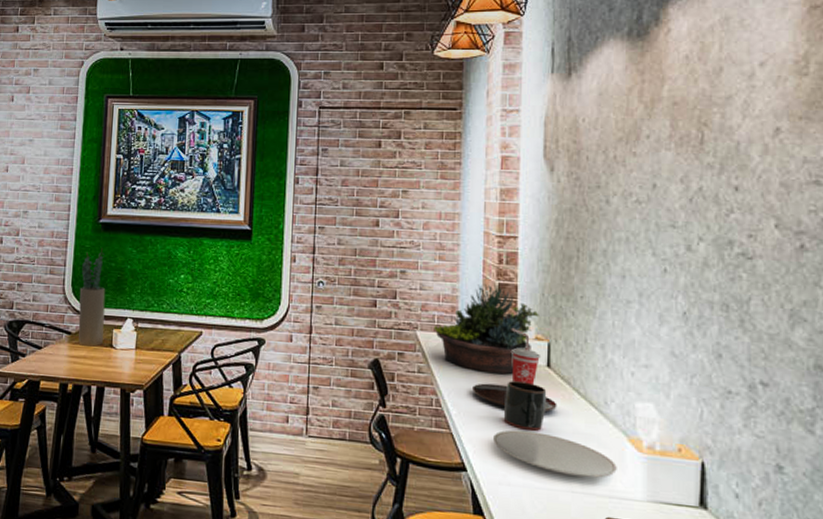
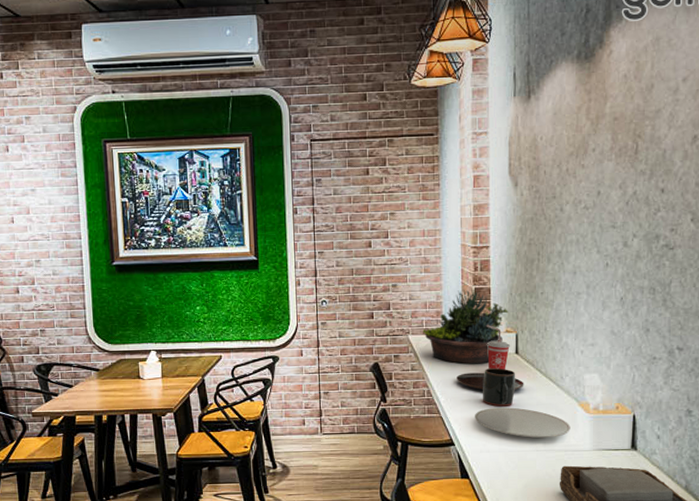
vase: present [78,248,106,348] -> none [101,288,131,381]

